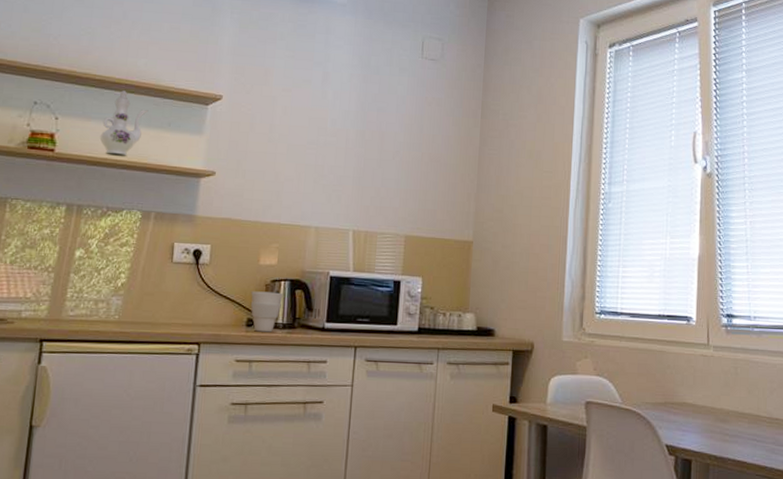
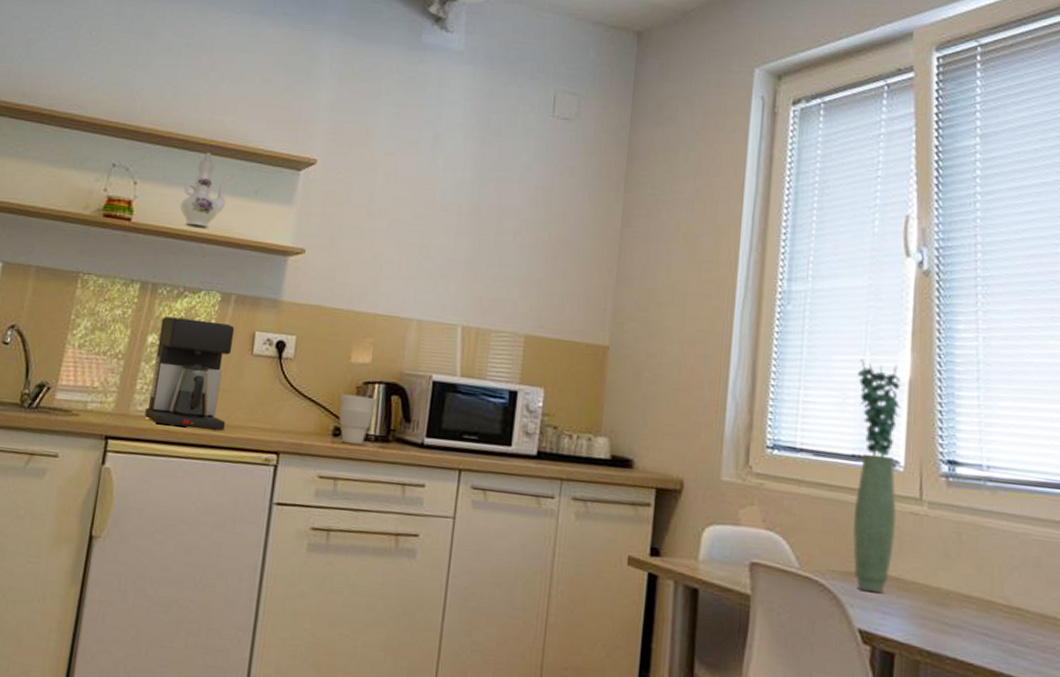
coffee maker: none [76,233,156,329] -> present [144,316,235,431]
vase: none [660,241,693,417] -> present [853,358,901,594]

